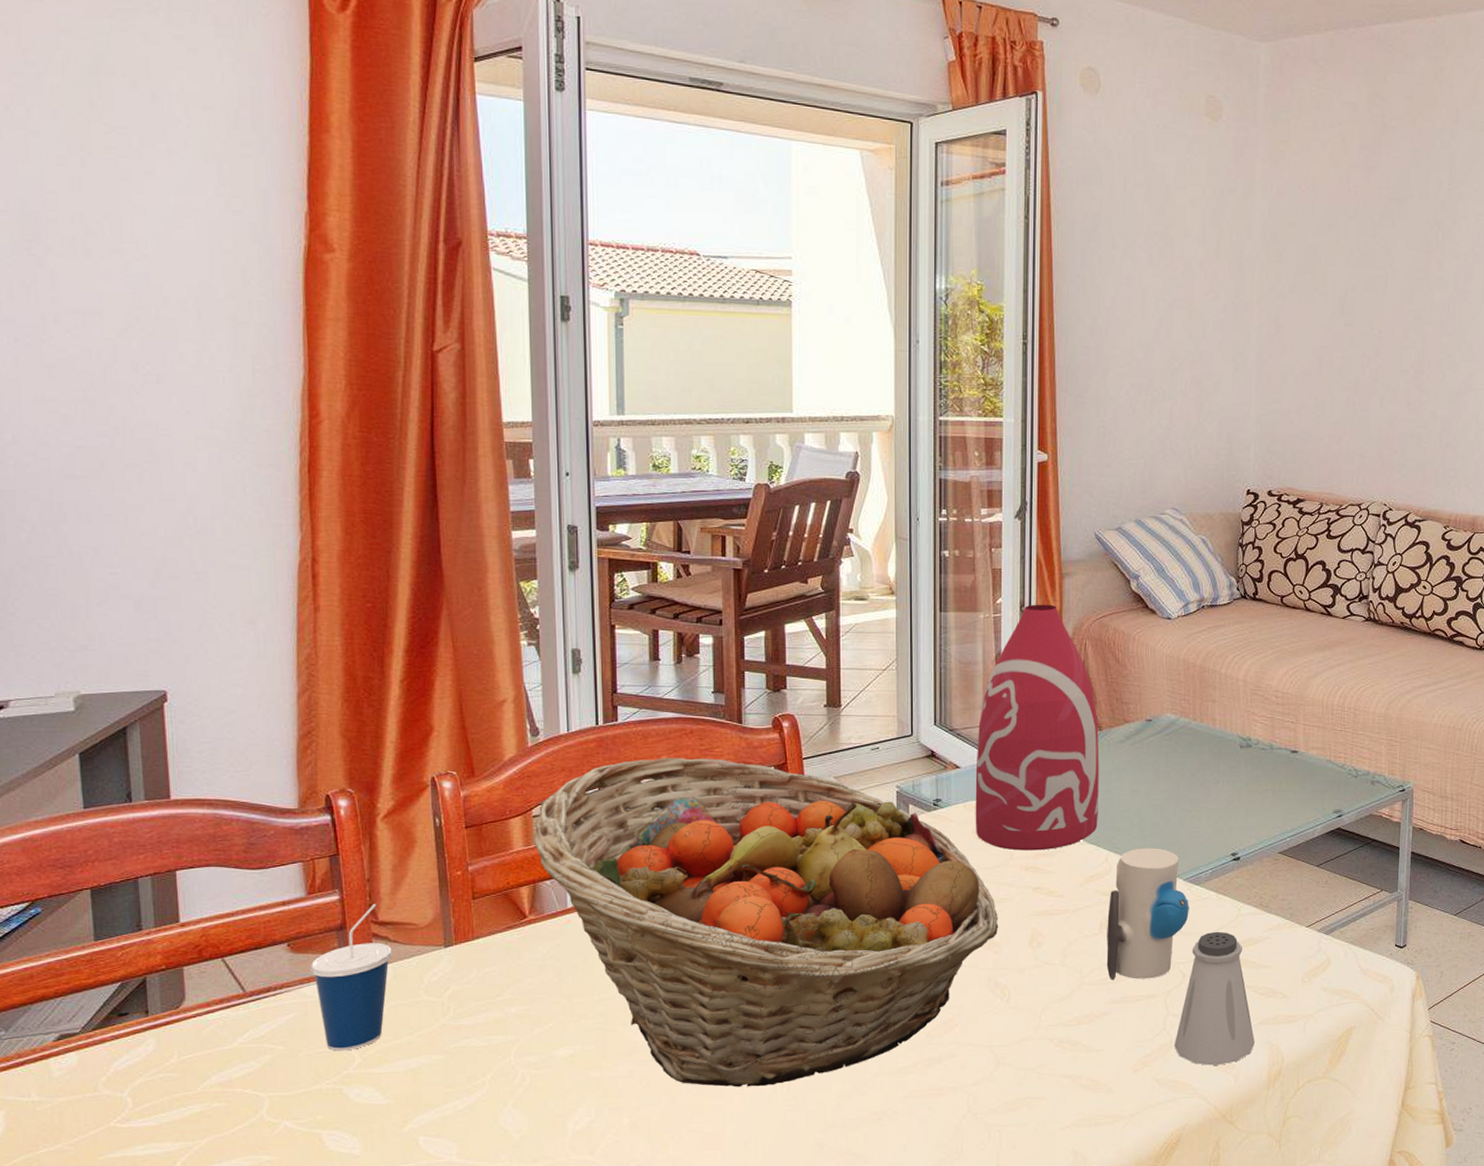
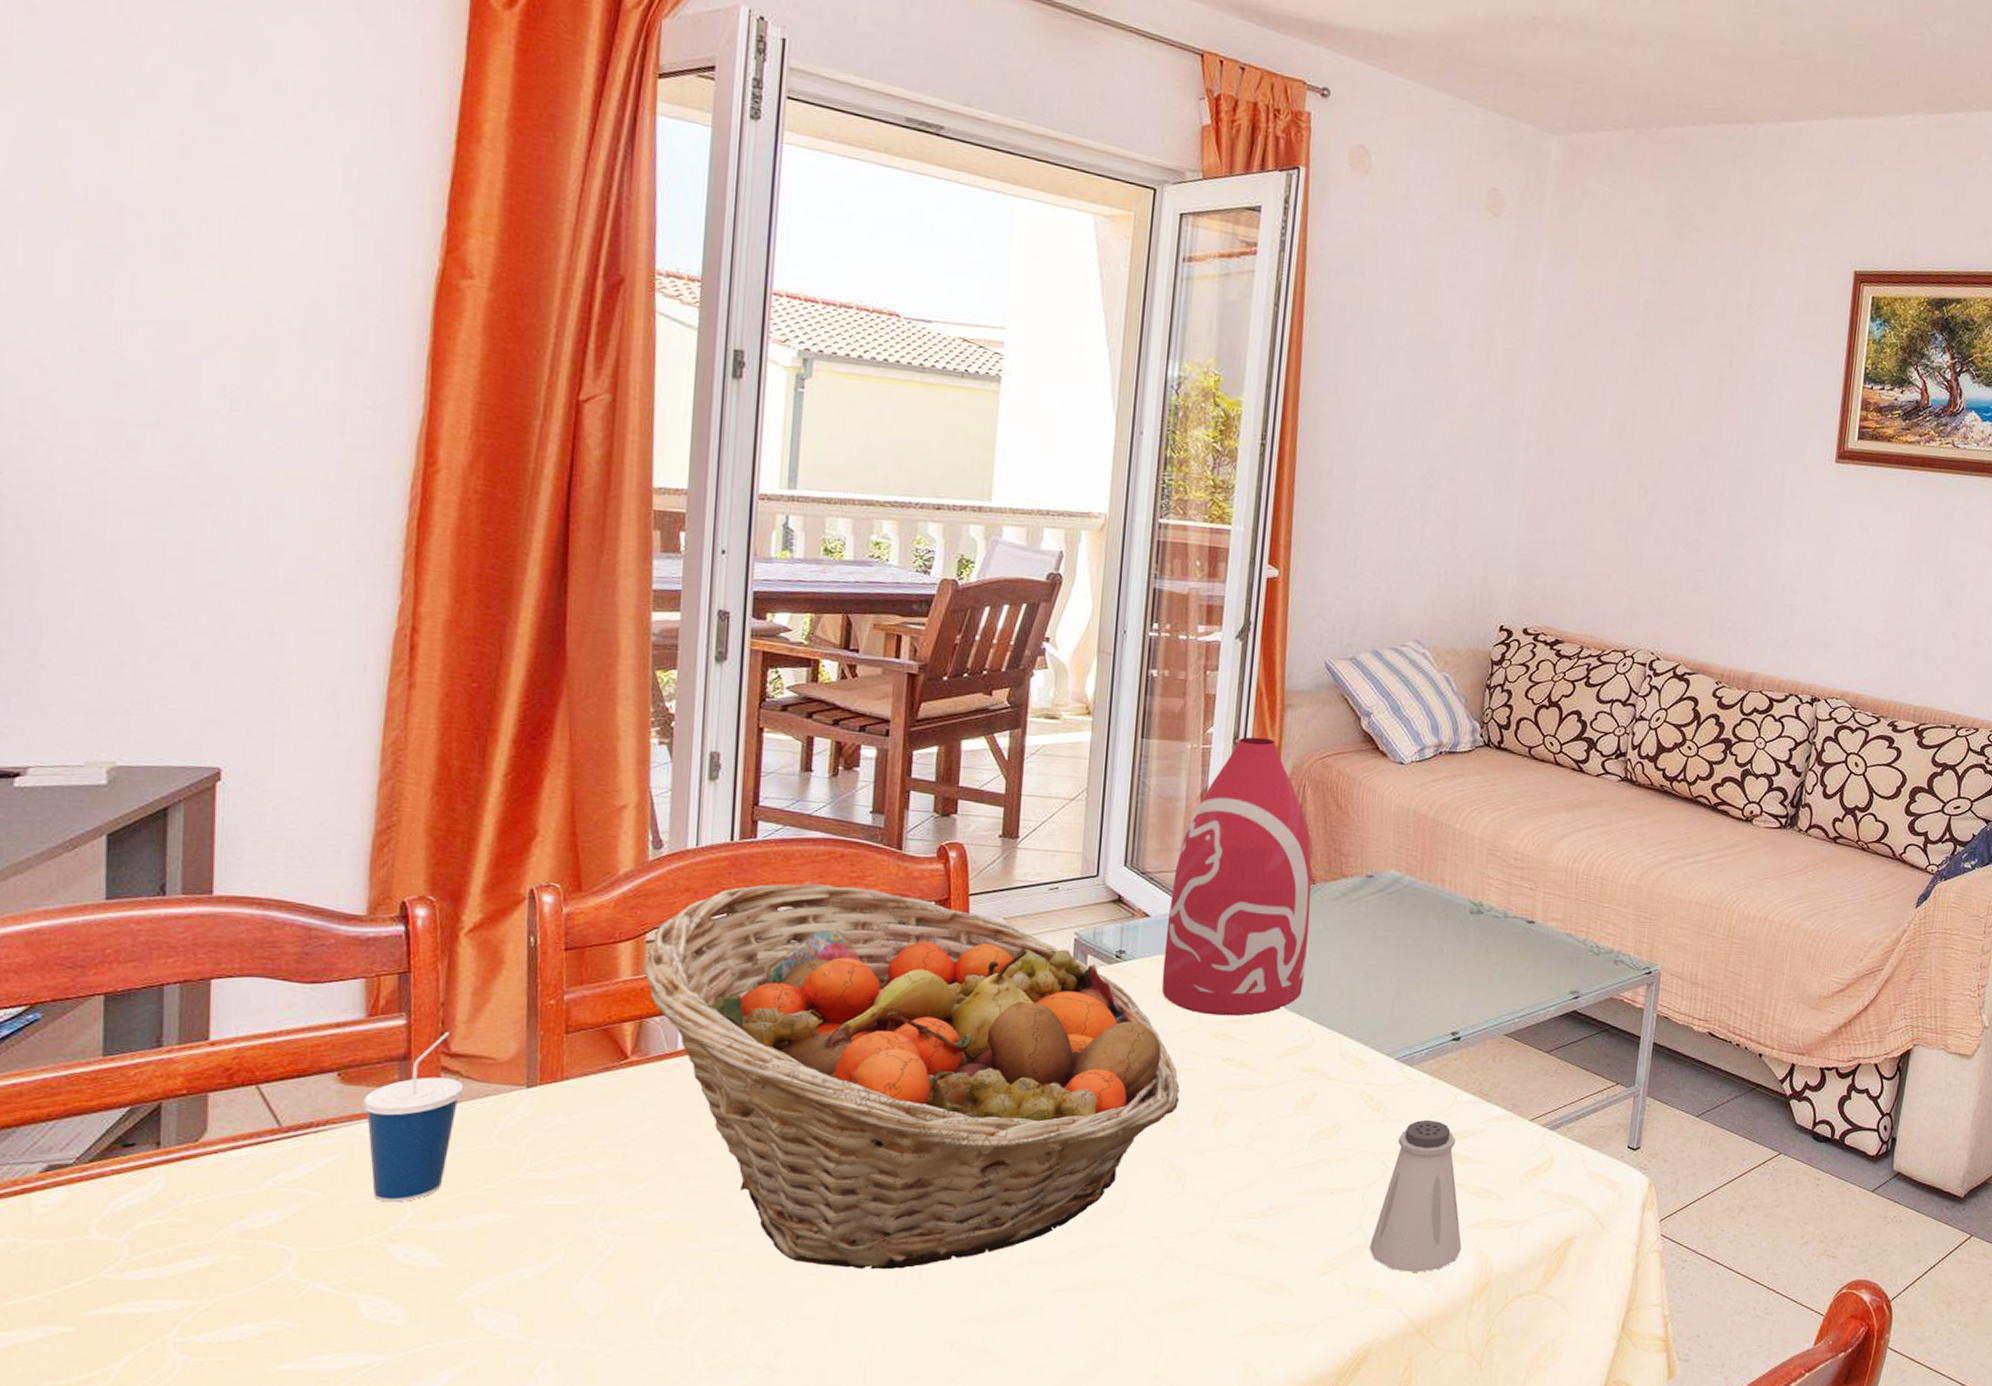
toy: present [1106,848,1189,981] -> none [1299,1020,1399,1170]

